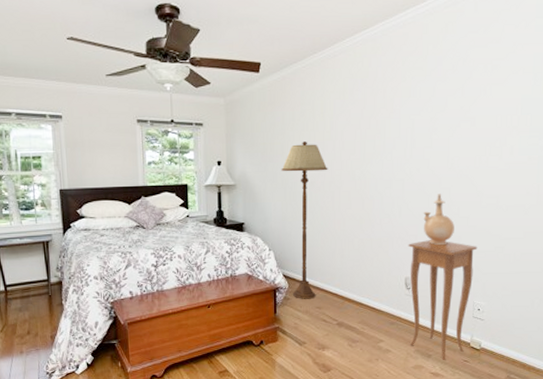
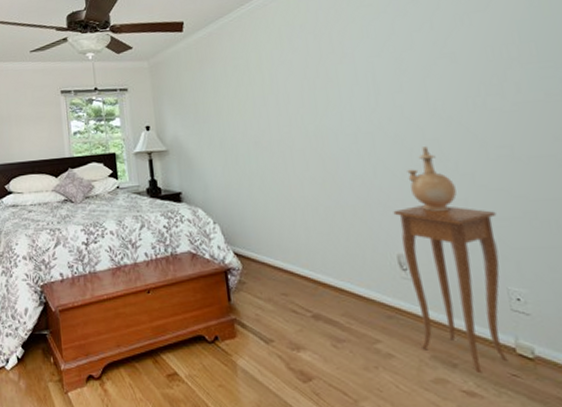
floor lamp: present [281,141,328,299] -> none [218,98,279,283]

